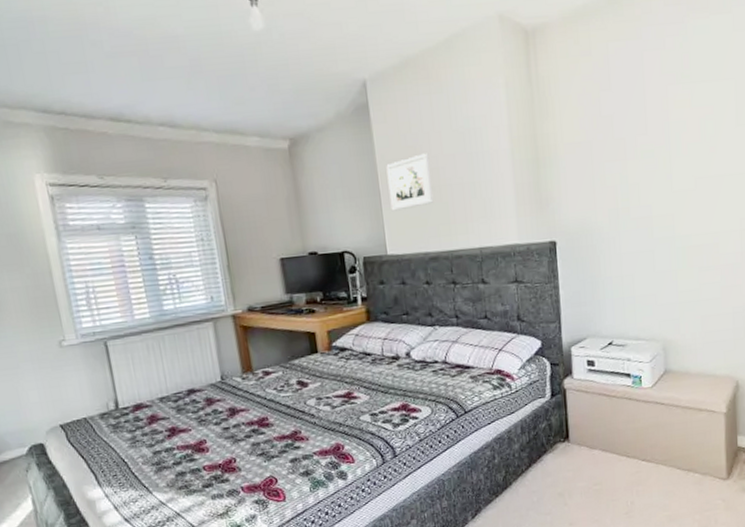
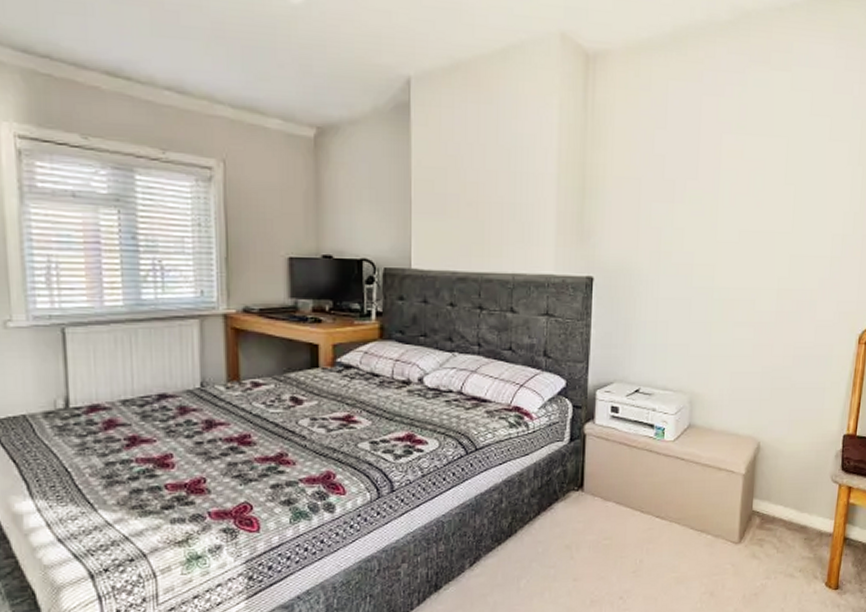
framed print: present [386,153,434,211] -> none [421,165,470,223]

